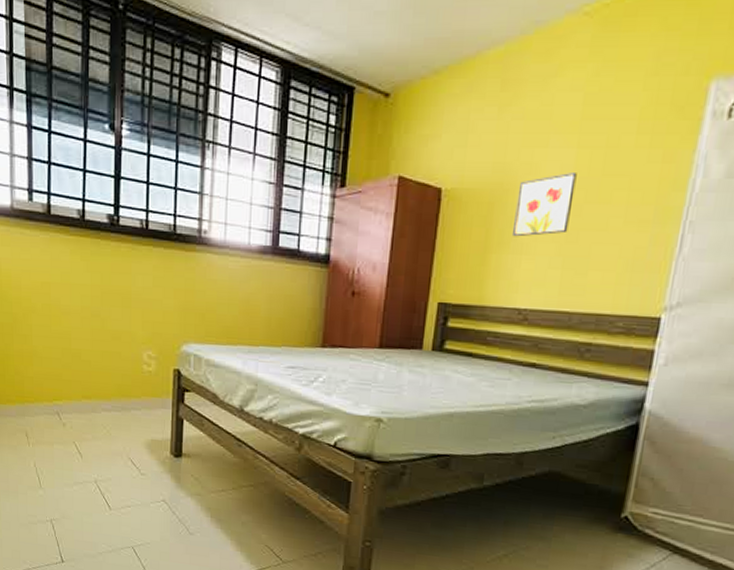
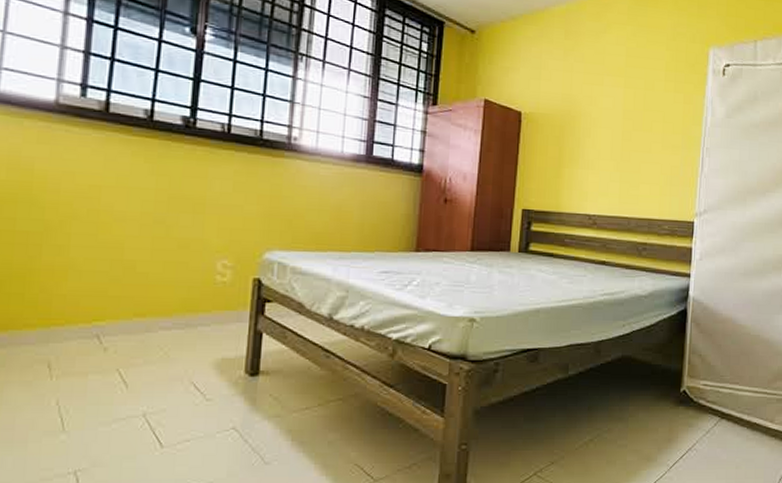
wall art: present [511,173,577,237] -> none [579,106,626,155]

